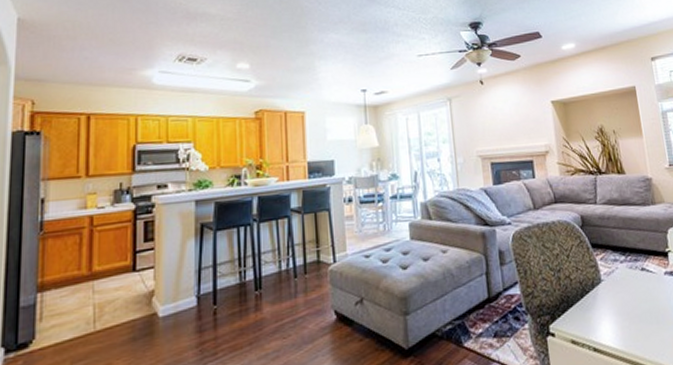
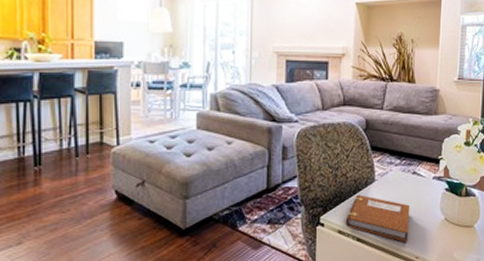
notebook: none [577,297,651,350] -> present [345,194,410,242]

